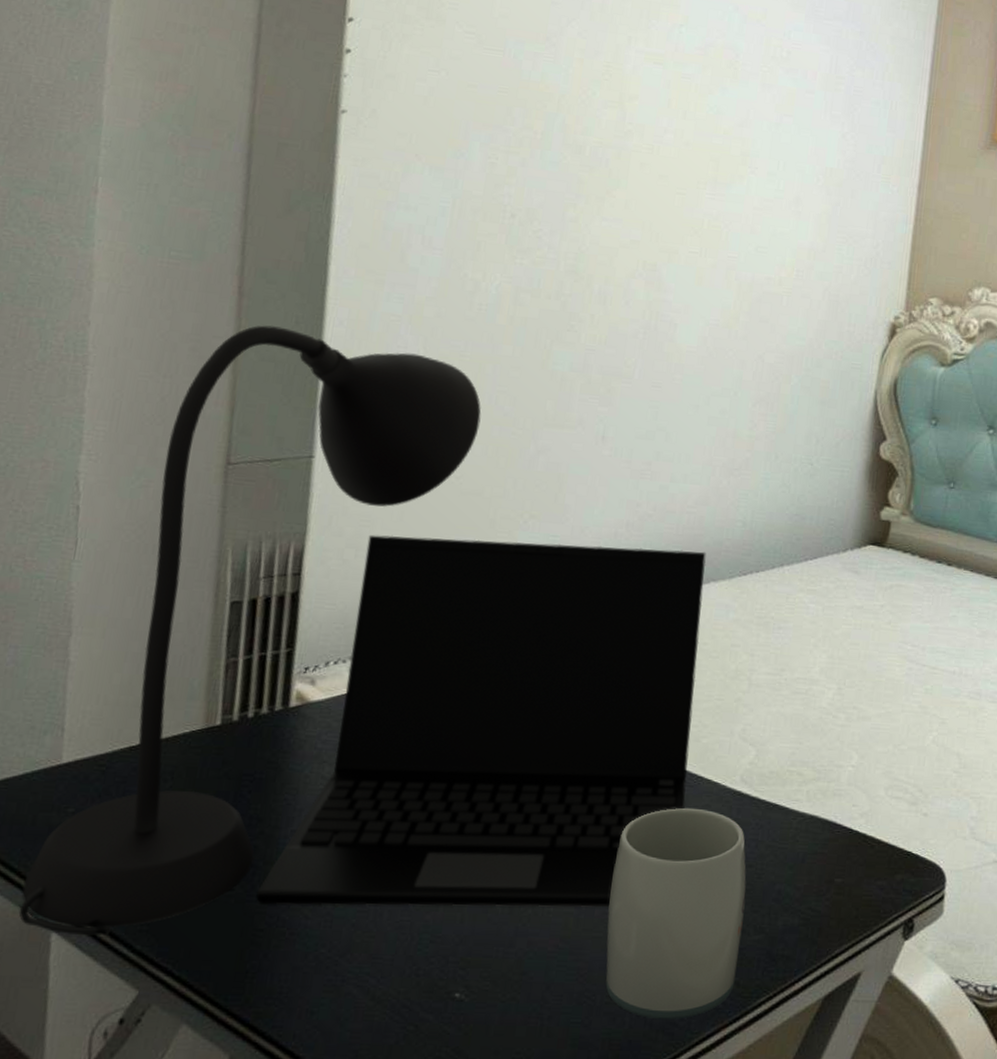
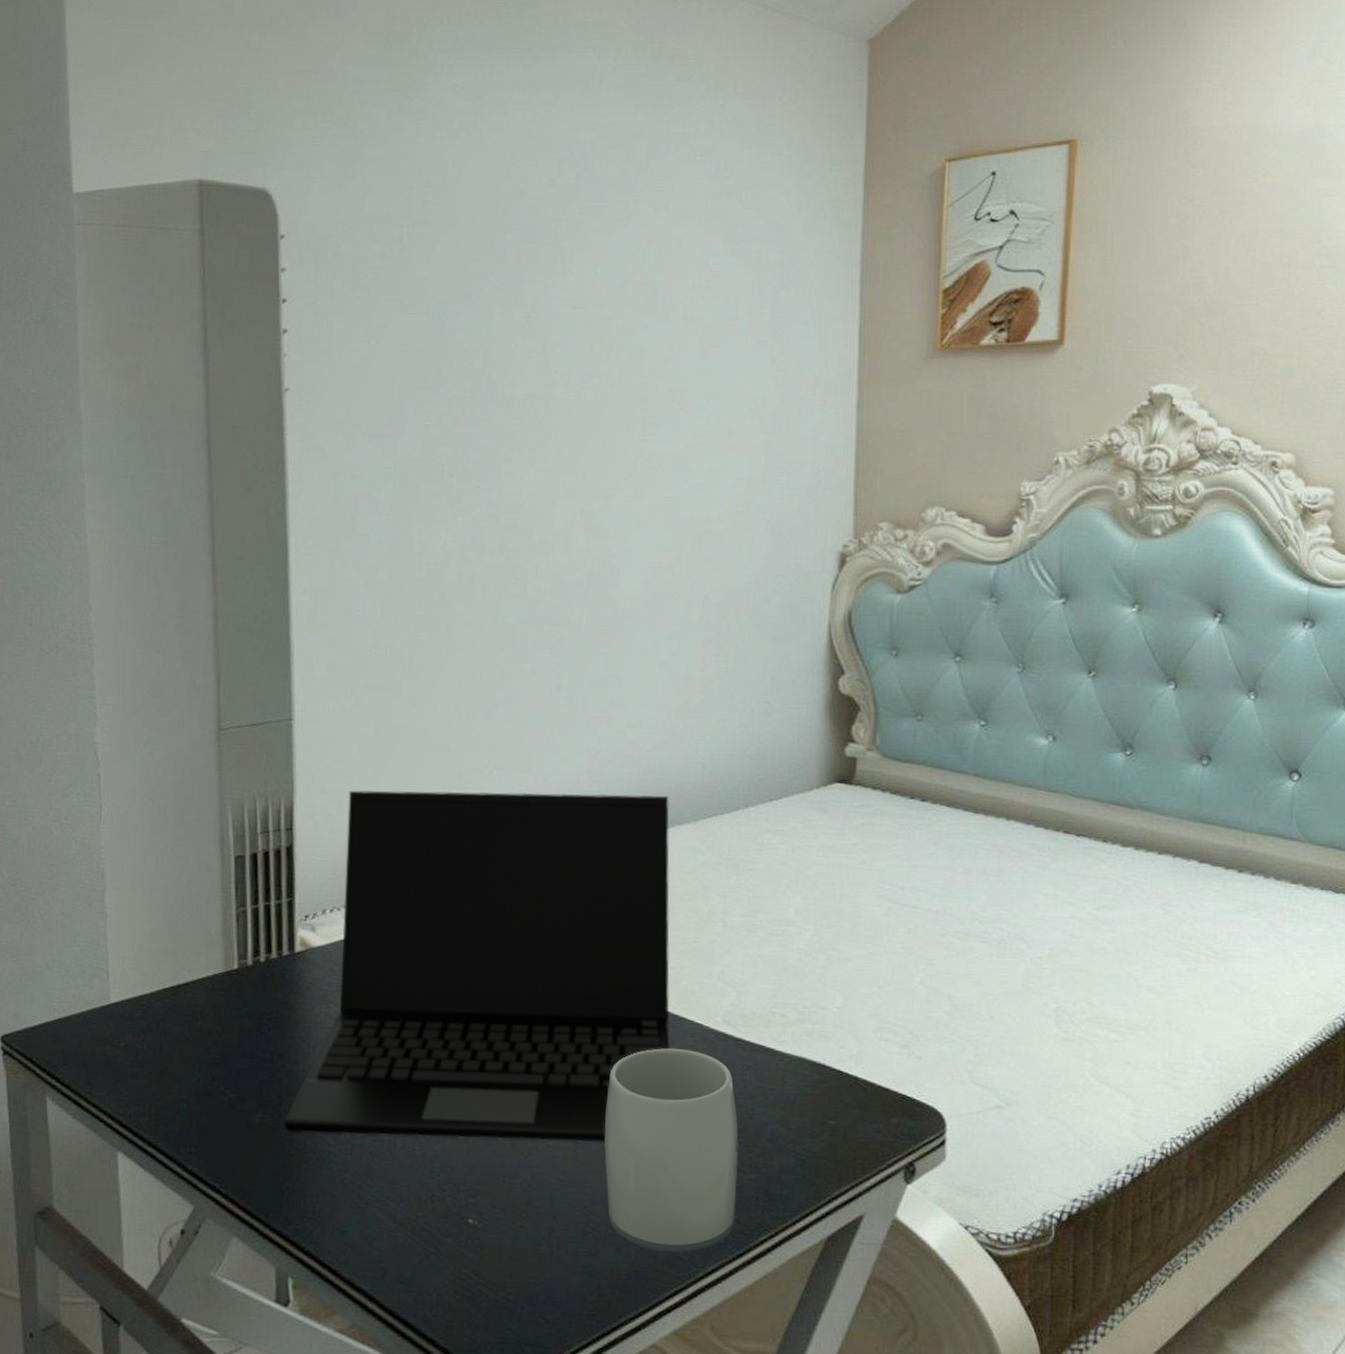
desk lamp: present [18,325,482,936] -> none [89,599,440,1156]

